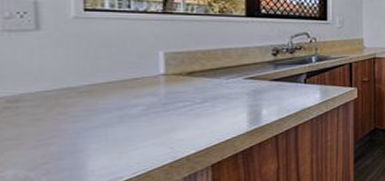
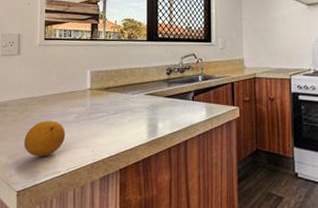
fruit: none [57,115,128,163] -> present [24,120,66,157]

